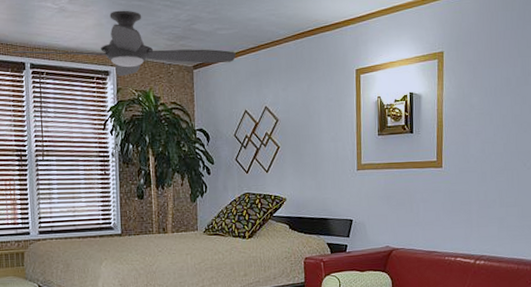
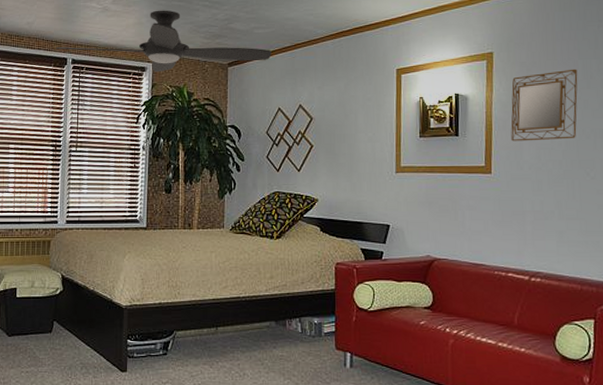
home mirror: none [459,66,518,137] -> present [511,69,578,142]

